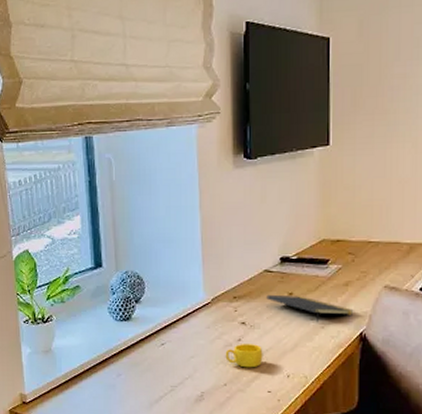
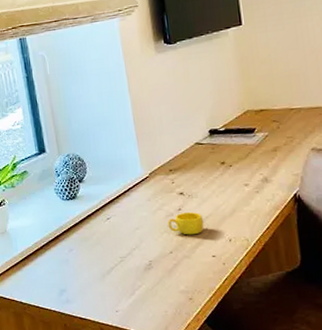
notepad: present [266,294,354,323] -> none [200,164,286,188]

